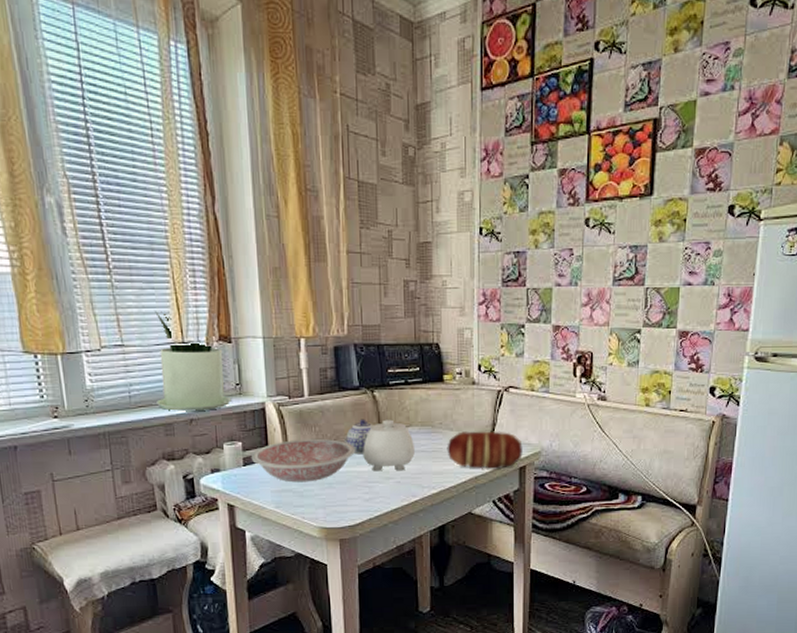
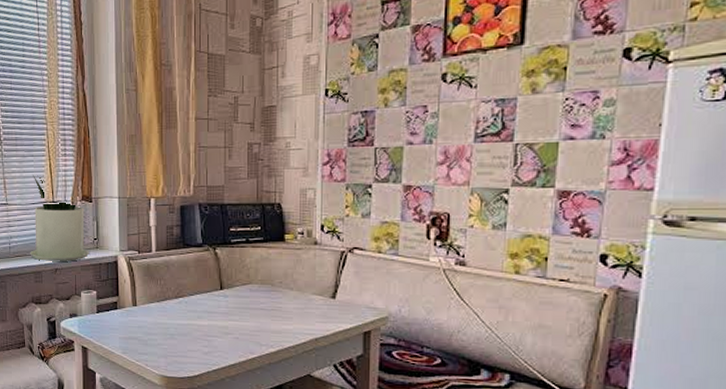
bowl: present [250,438,356,483] -> none [103,291,197,332]
teapot: present [346,419,373,454] -> none [188,274,214,308]
sugar bowl: present [363,419,415,472] -> none [204,276,254,327]
bread loaf: present [447,431,523,469] -> none [286,291,368,332]

